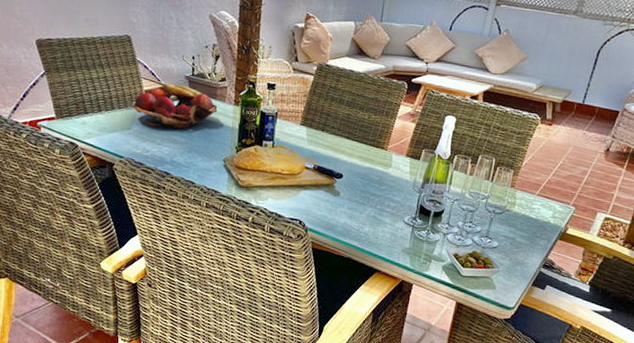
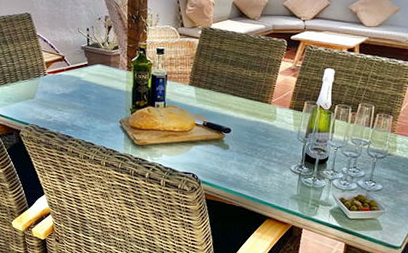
fruit basket: present [132,83,218,129] -> none [34,54,112,95]

